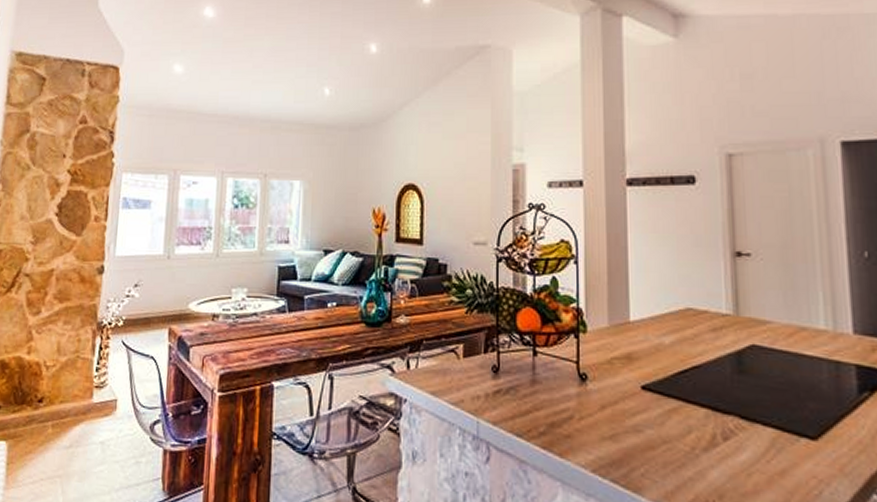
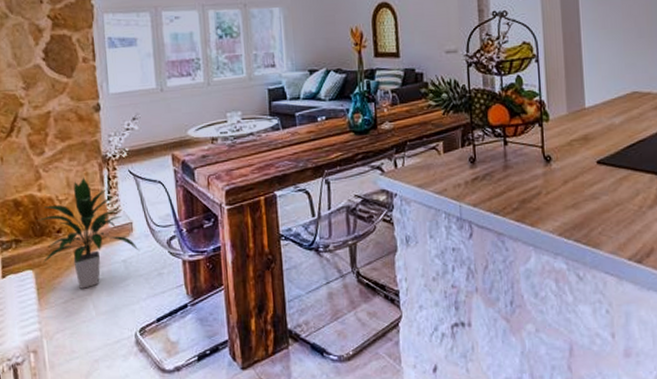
indoor plant: none [19,343,120,469] -> present [37,177,139,289]

